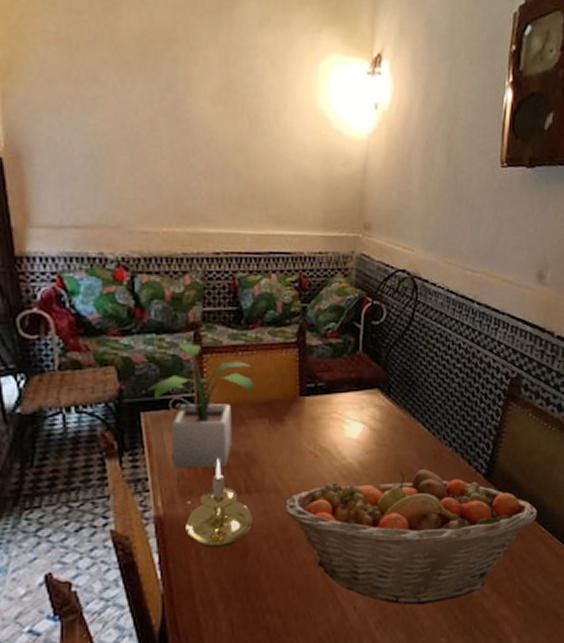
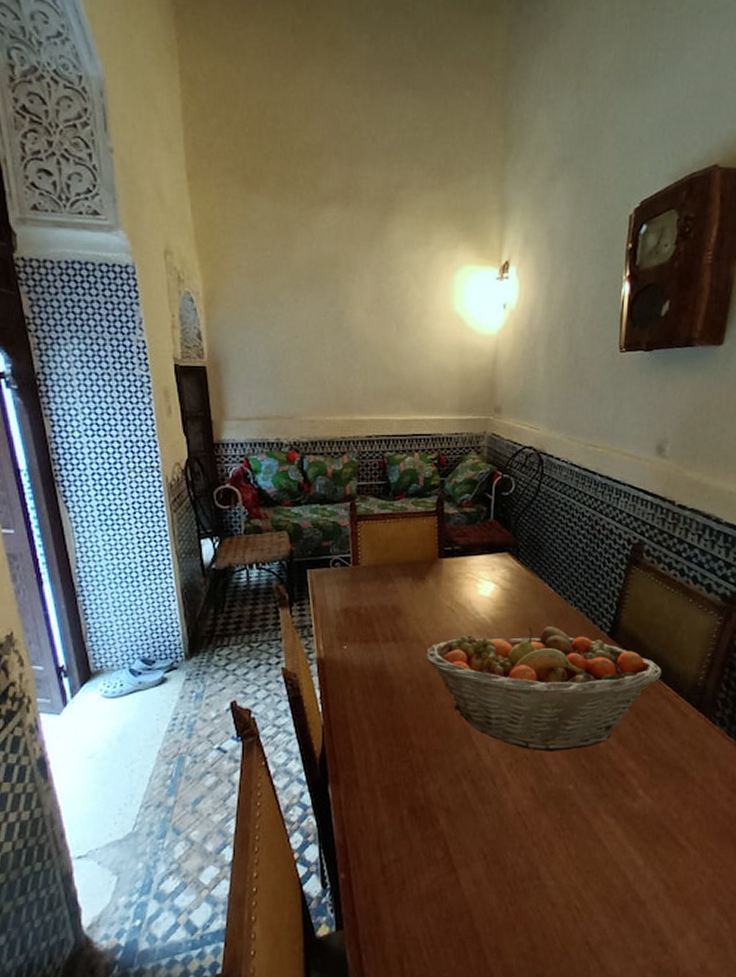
potted plant: present [148,345,254,468] -> none [313,513,400,618]
candle holder: present [186,457,252,548] -> none [342,609,398,688]

